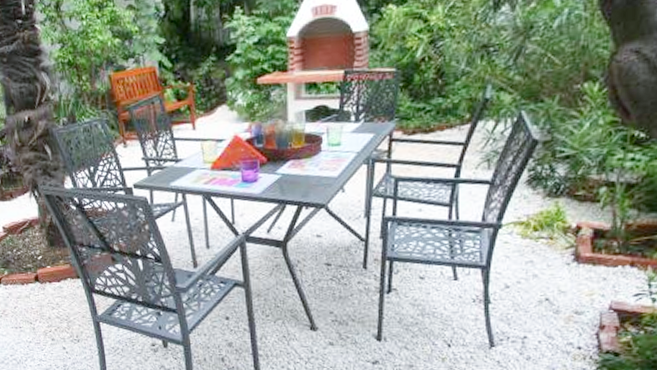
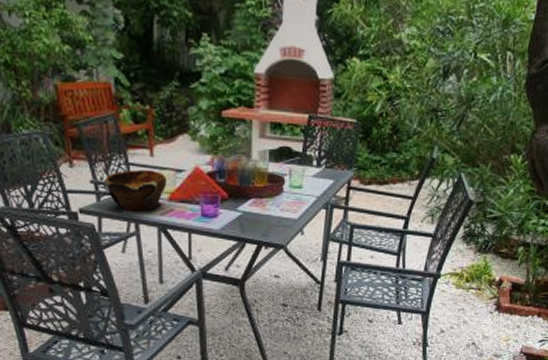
bowl: none [154,142,209,183] -> present [104,169,168,211]

